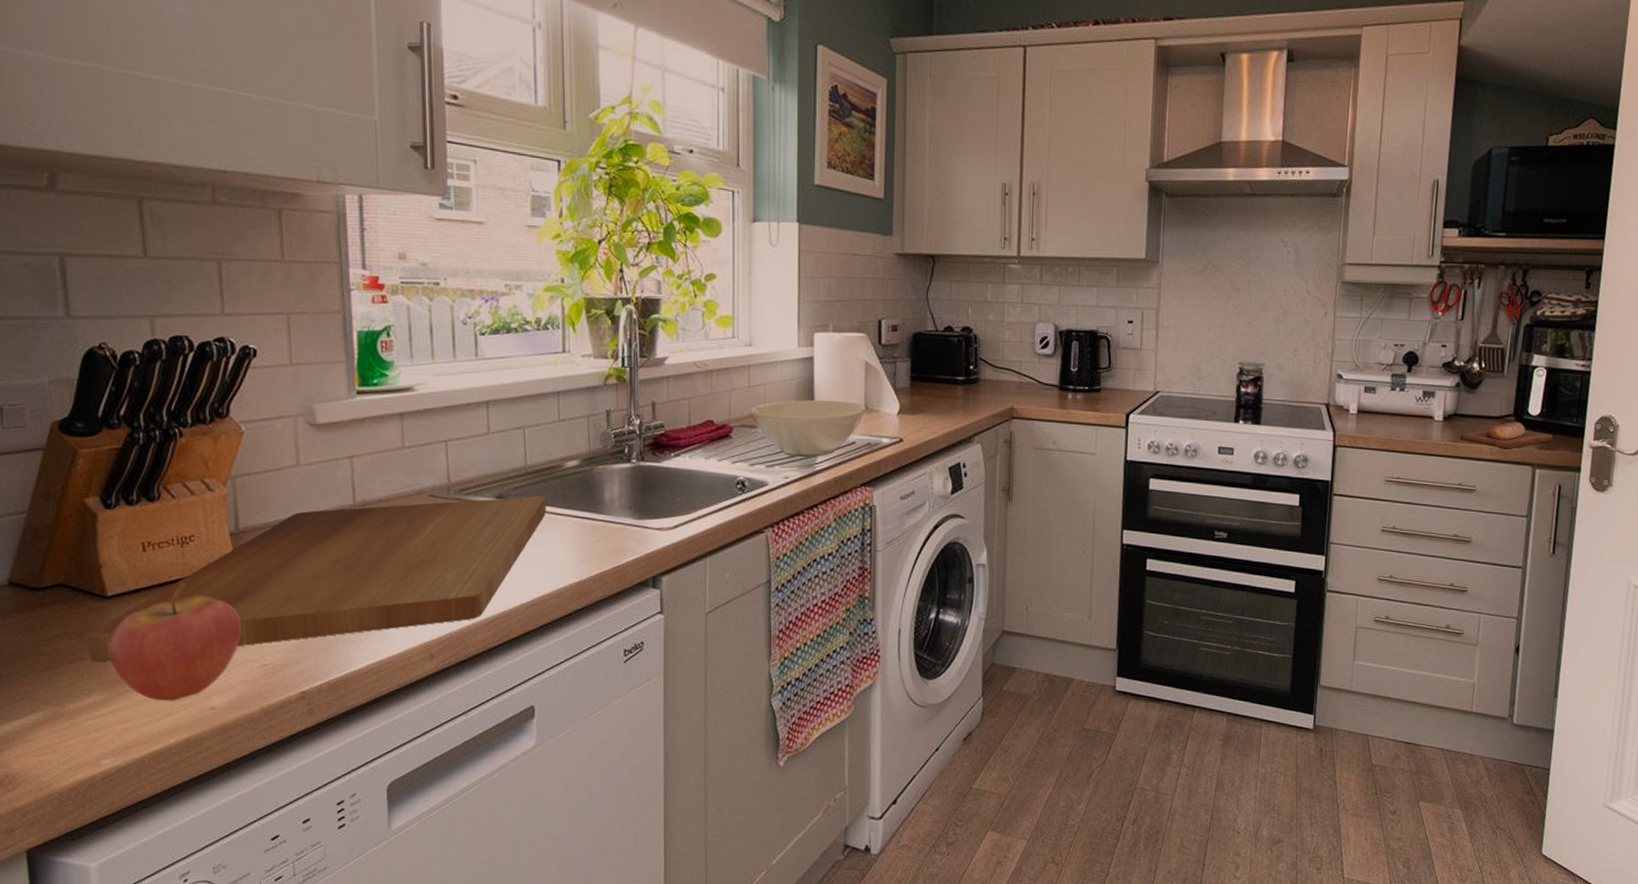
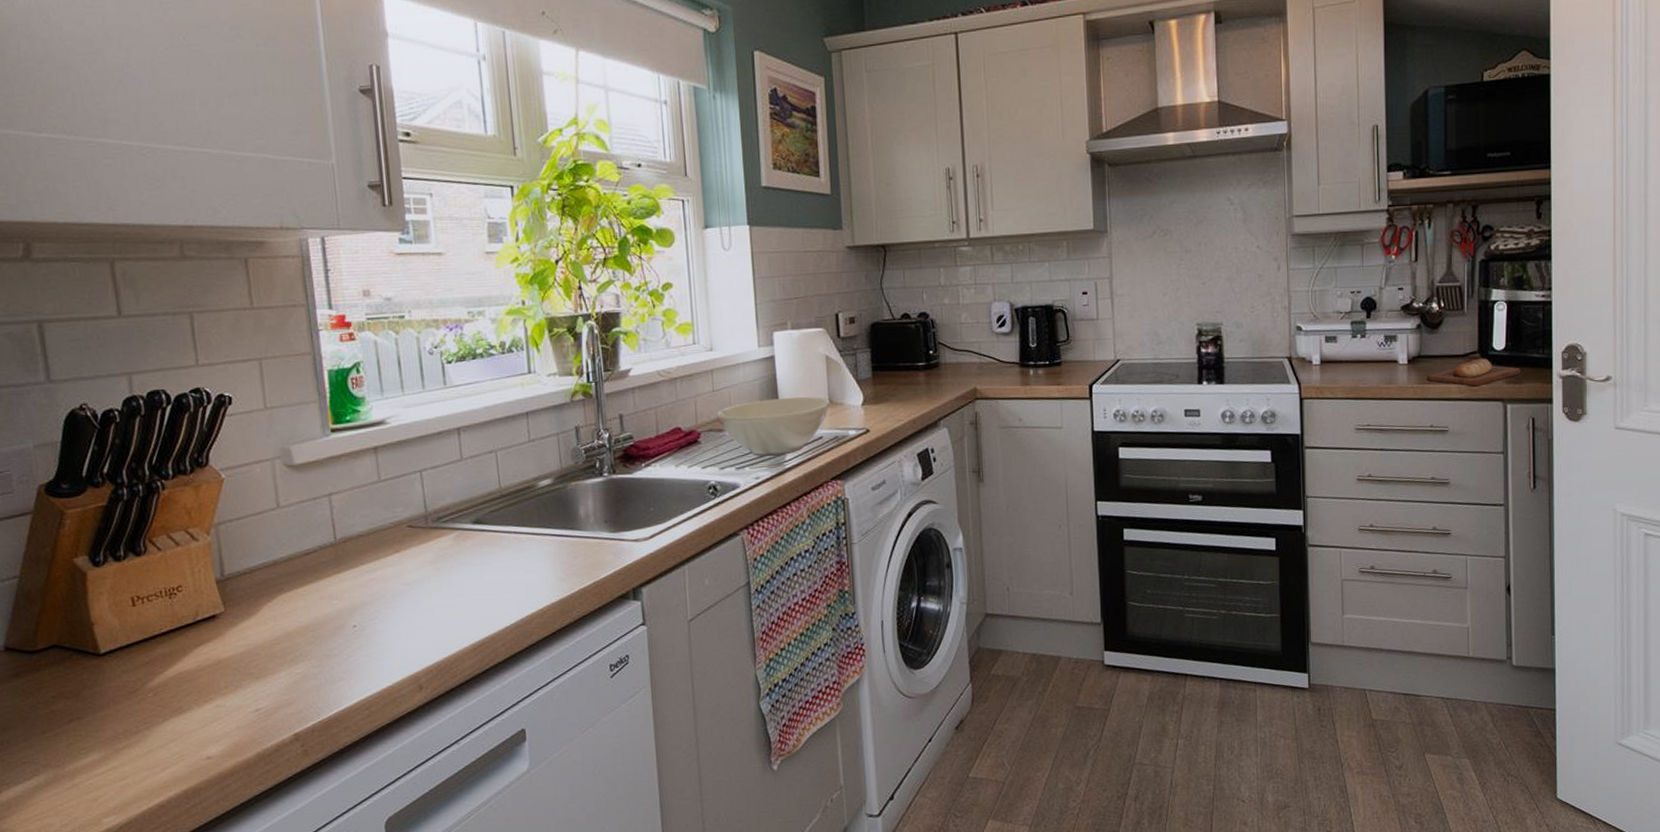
cutting board: present [88,496,547,662] -> none [83,517,524,721]
fruit: present [108,580,242,701] -> none [104,631,233,755]

